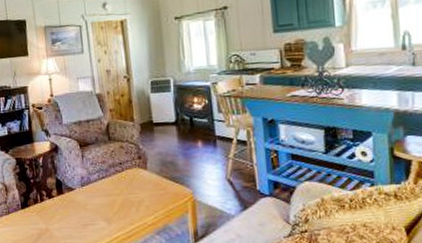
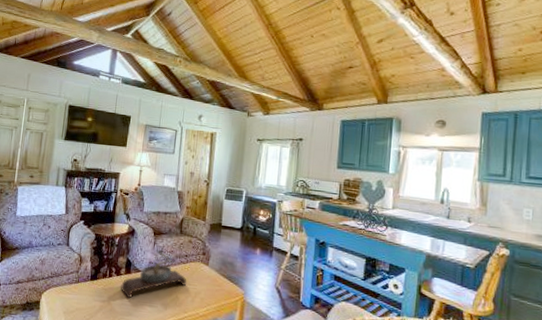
bonsai tree: none [55,158,127,221] -> present [120,246,187,299]

